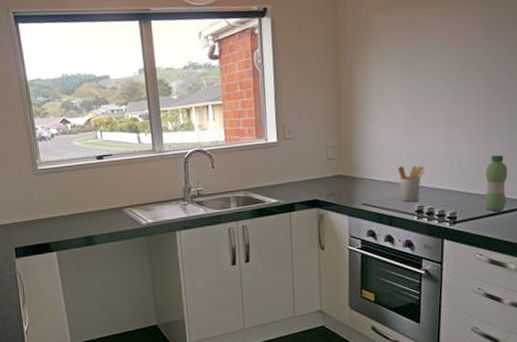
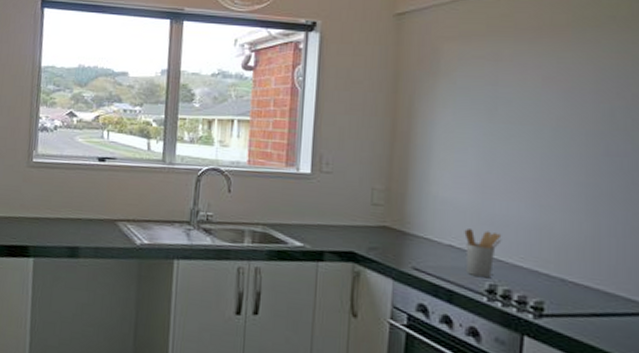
water bottle: present [485,154,508,212] -> none [586,235,621,313]

